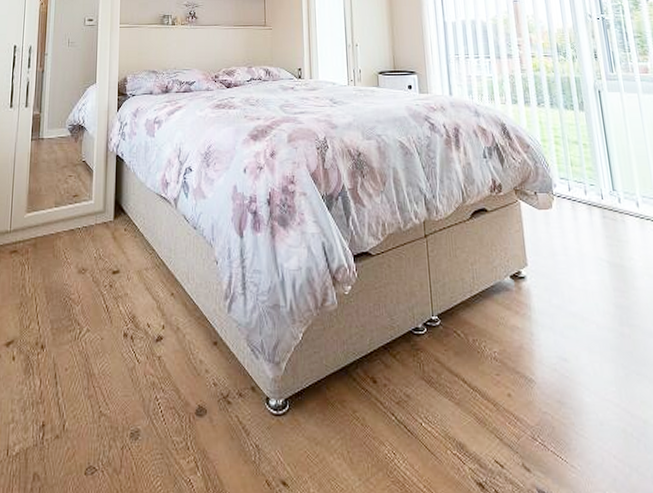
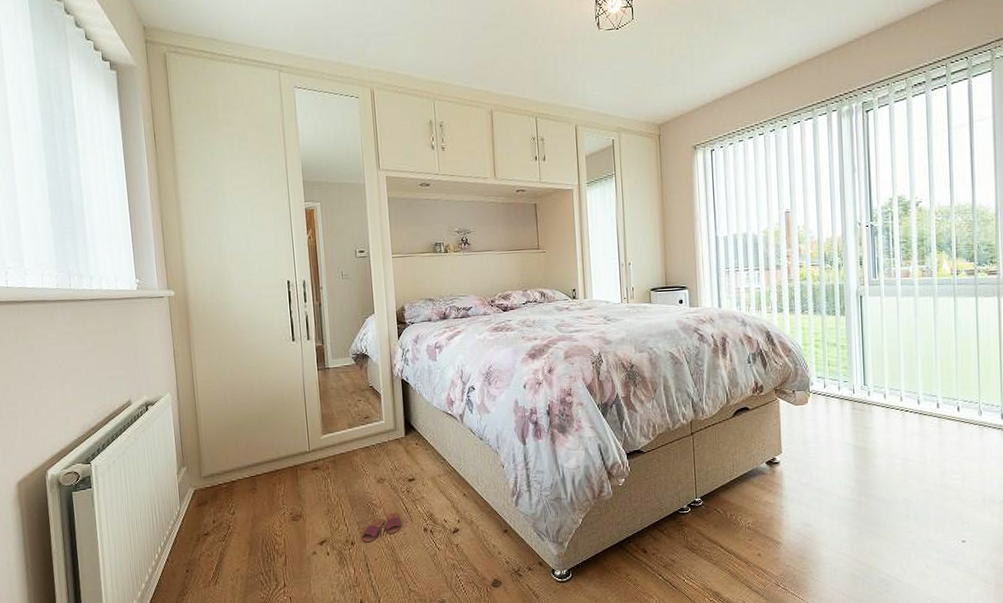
slippers: none [54,311,100,347] -> present [362,512,402,543]

